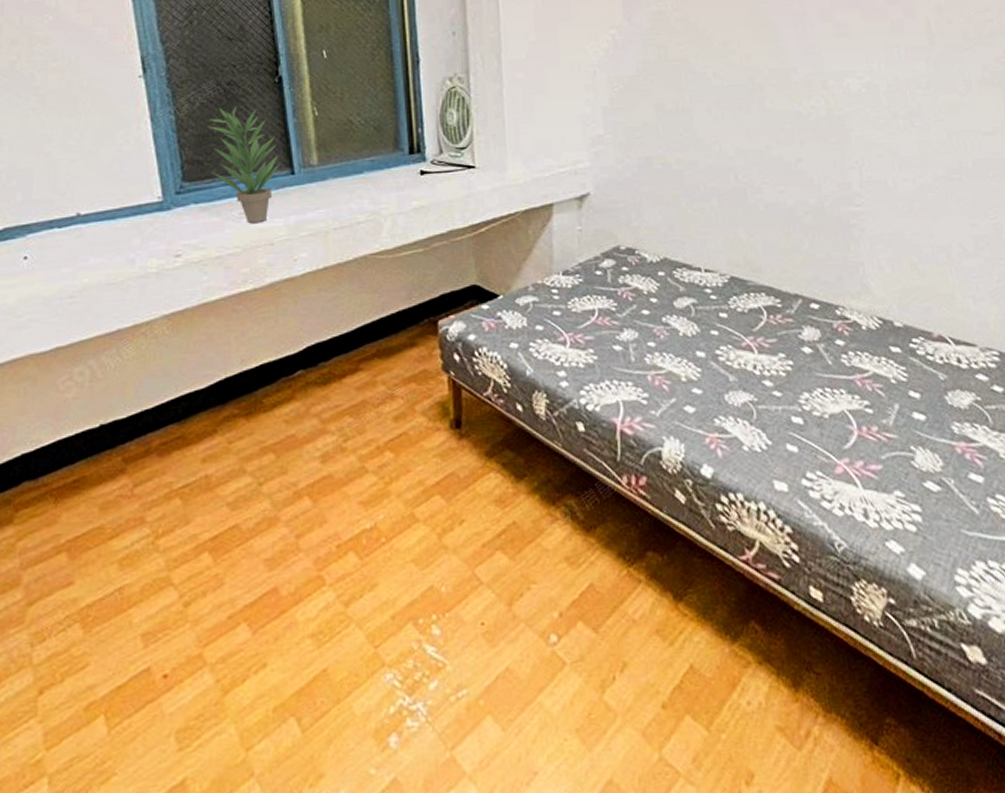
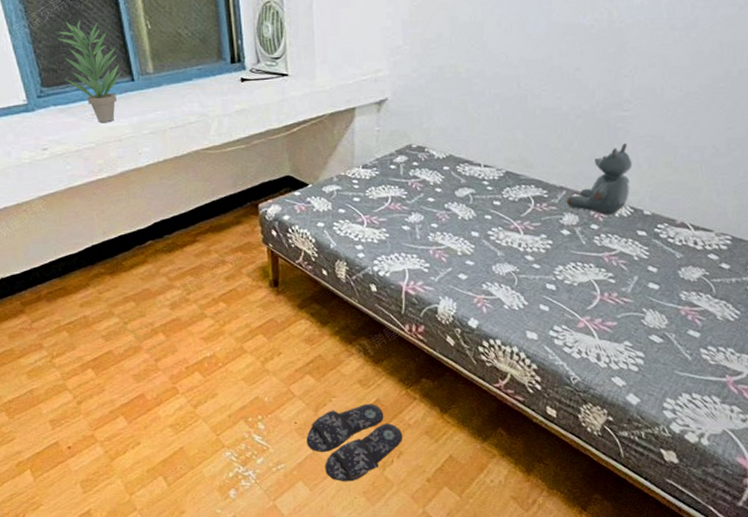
slippers: none [497,590,626,713] -> present [306,403,402,481]
stuffed animal: none [803,241,875,328] -> present [566,142,632,215]

